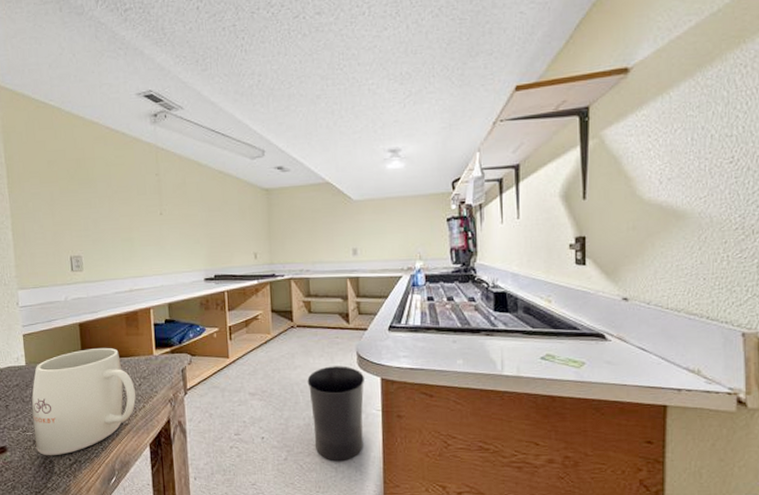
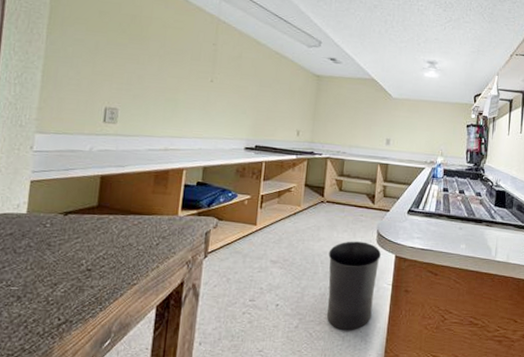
mug: present [31,347,136,456] -> none [19,202,151,315]

